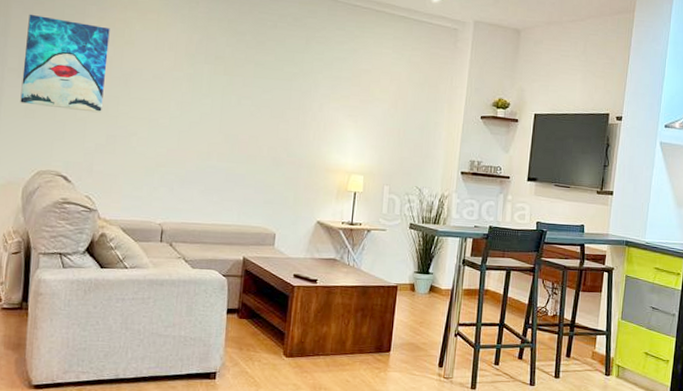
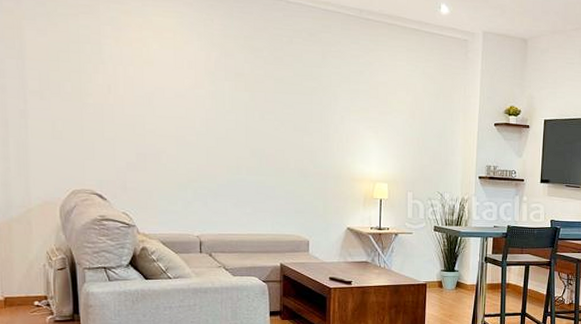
wall art: present [20,14,110,113] -> none [44,35,129,132]

